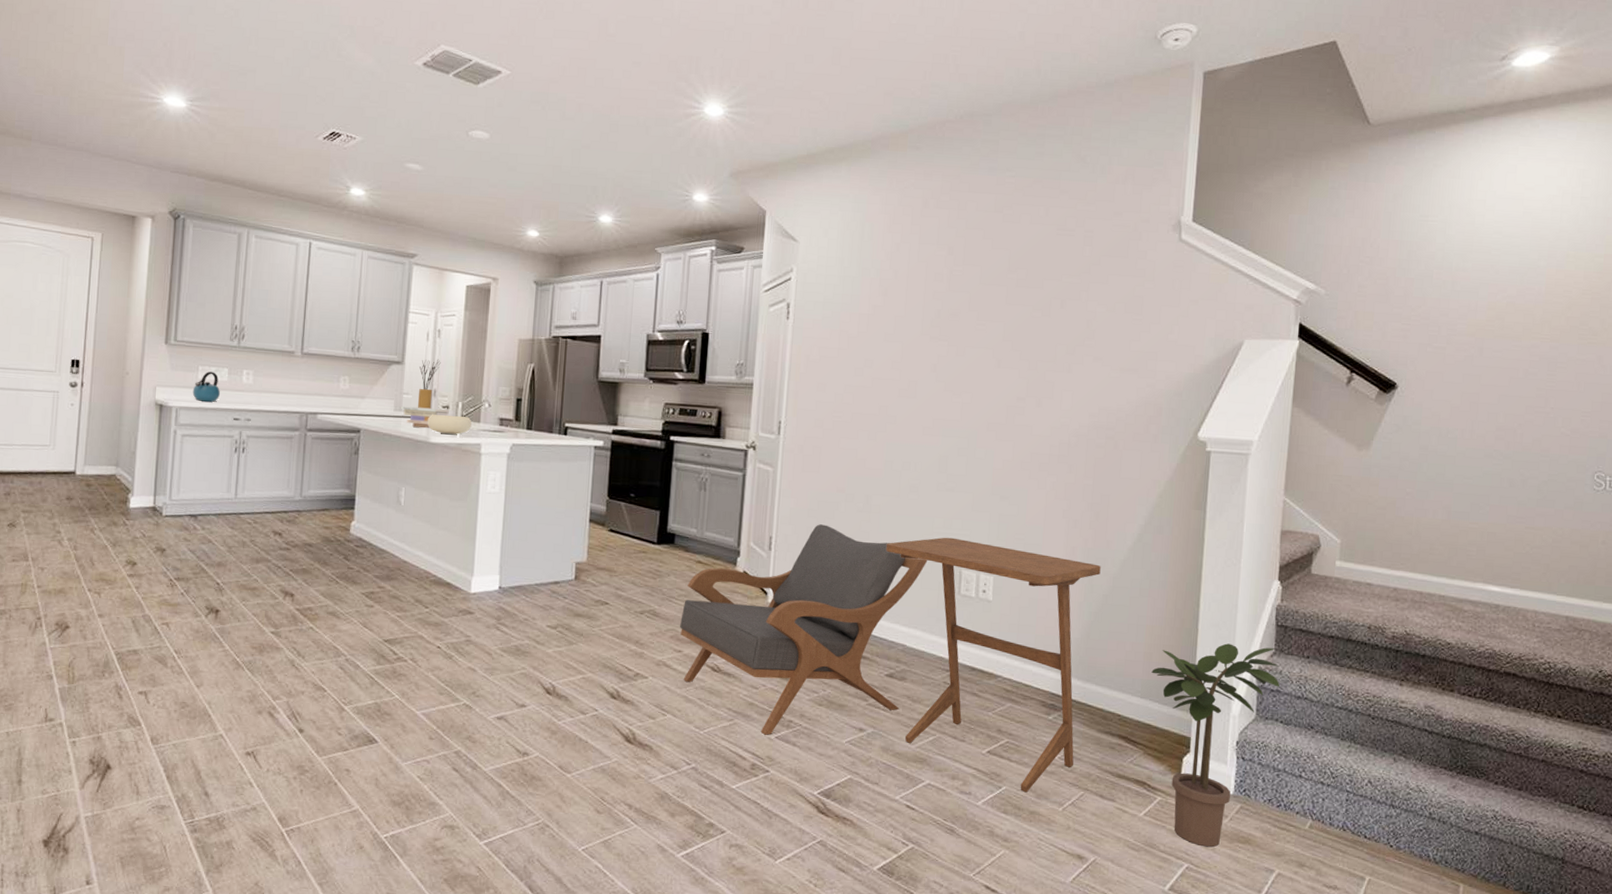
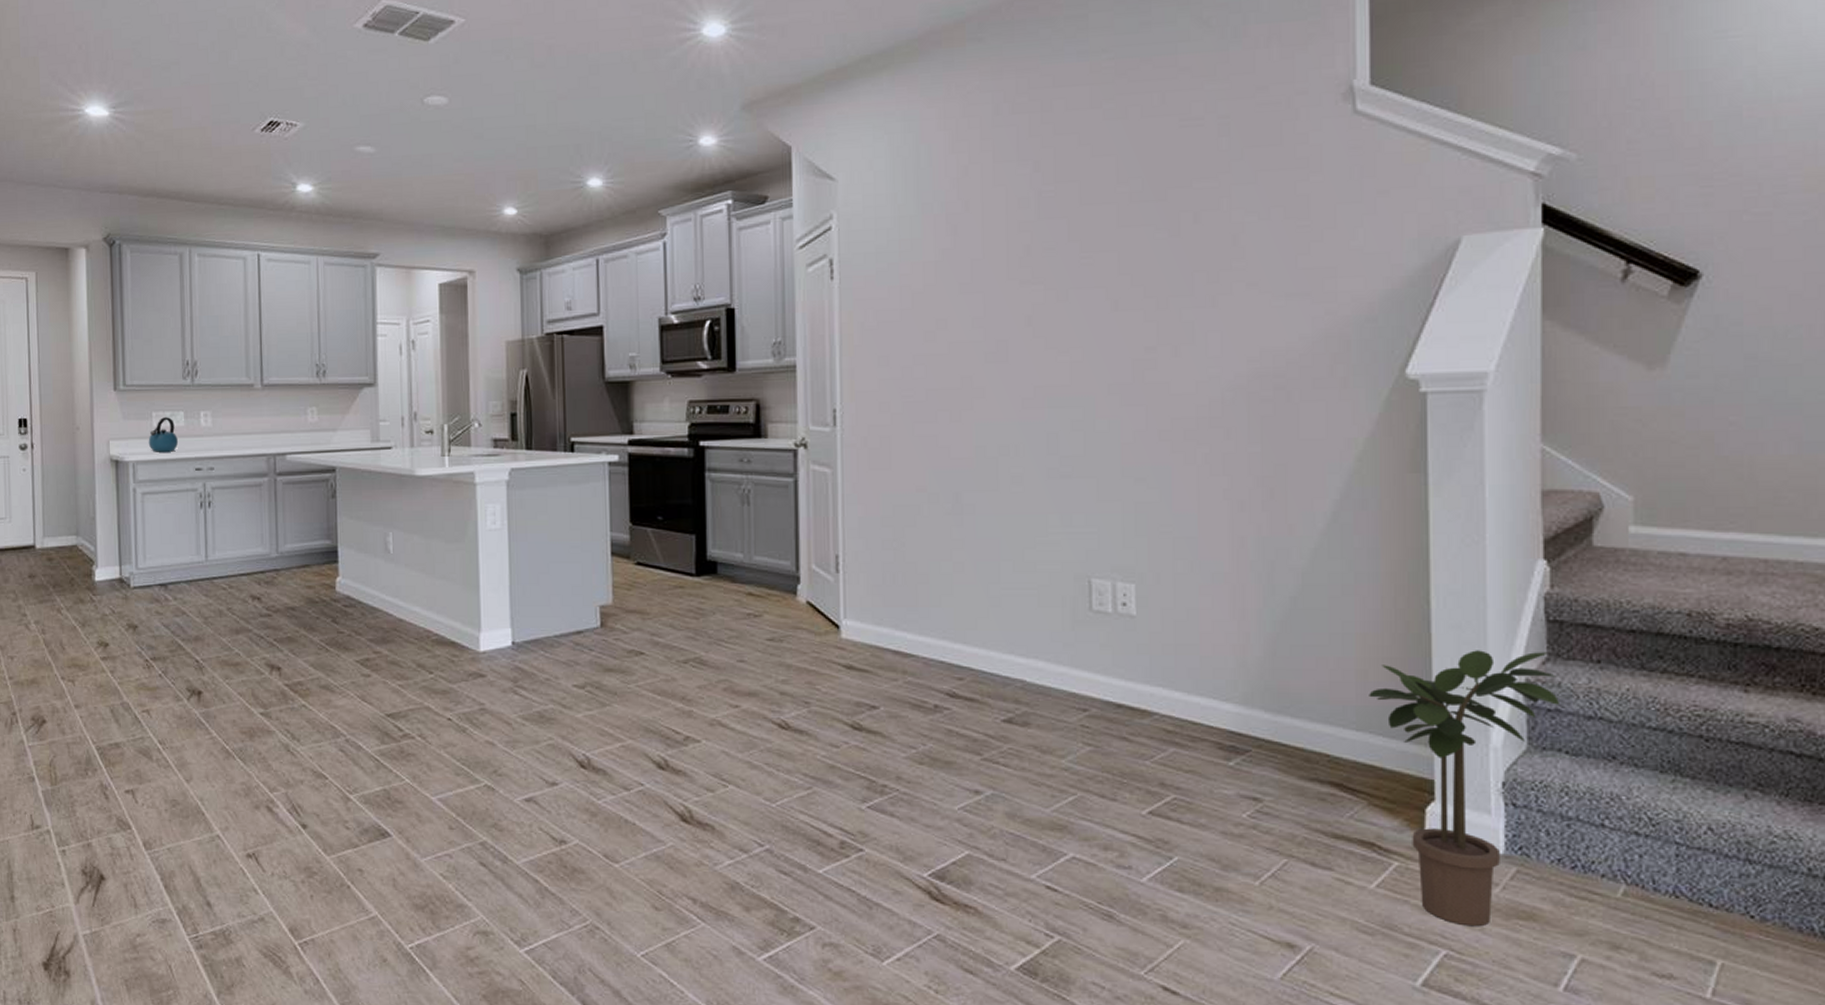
books: present [400,406,449,429] -> none [378,434,434,460]
vase: present [417,359,441,409] -> none [395,375,419,436]
bowl: present [427,414,472,434] -> none [410,441,461,464]
armchair: present [680,524,928,735] -> none [734,534,1044,805]
side table: present [885,537,1101,793] -> none [987,537,1283,864]

